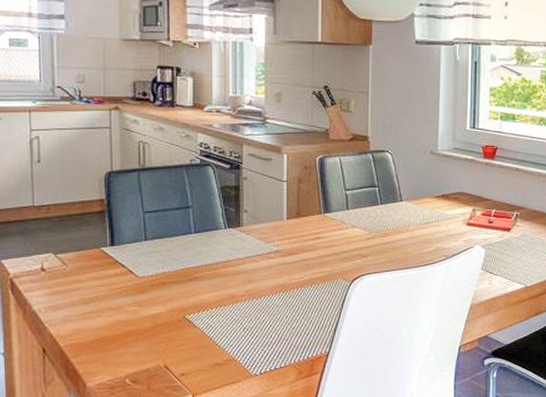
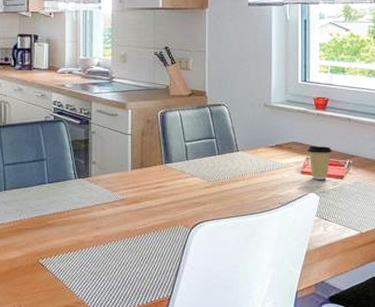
coffee cup: none [474,196,501,232] -> present [307,145,333,180]

